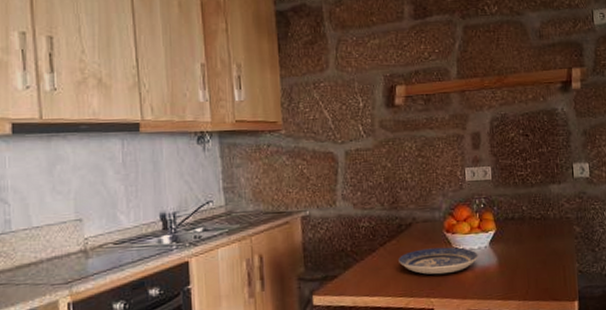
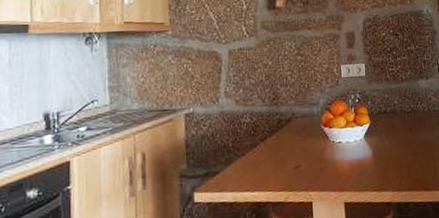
plate: present [399,247,478,275] -> none [279,140,354,168]

